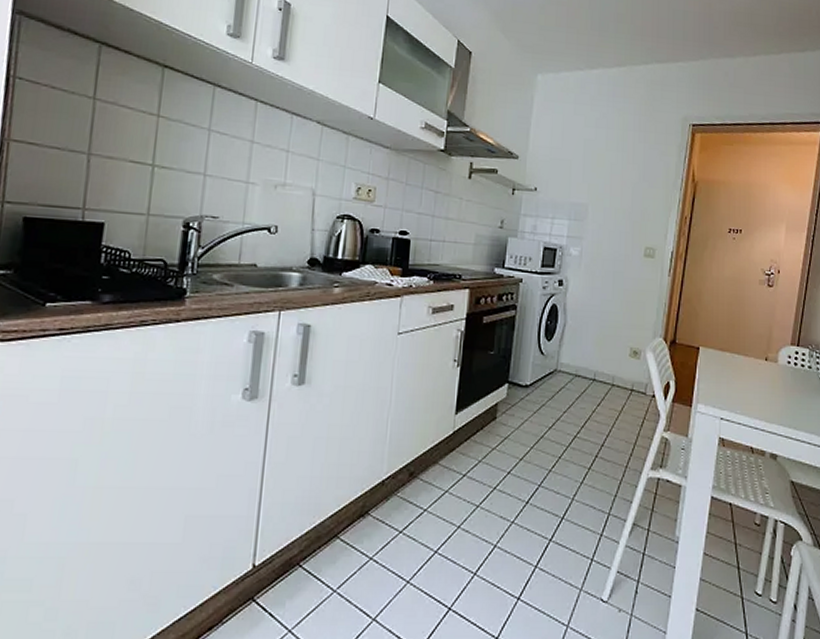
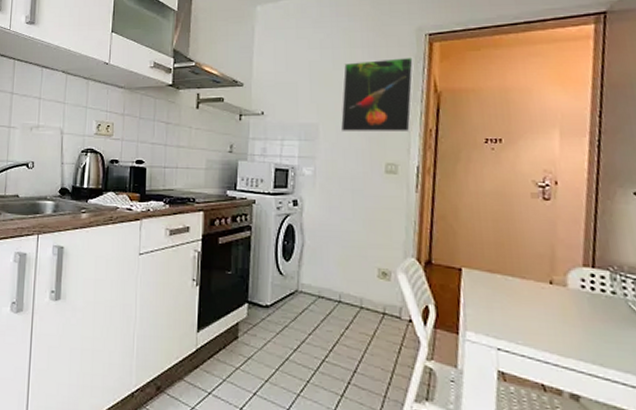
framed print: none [608,144,677,219] -> present [340,57,414,133]

